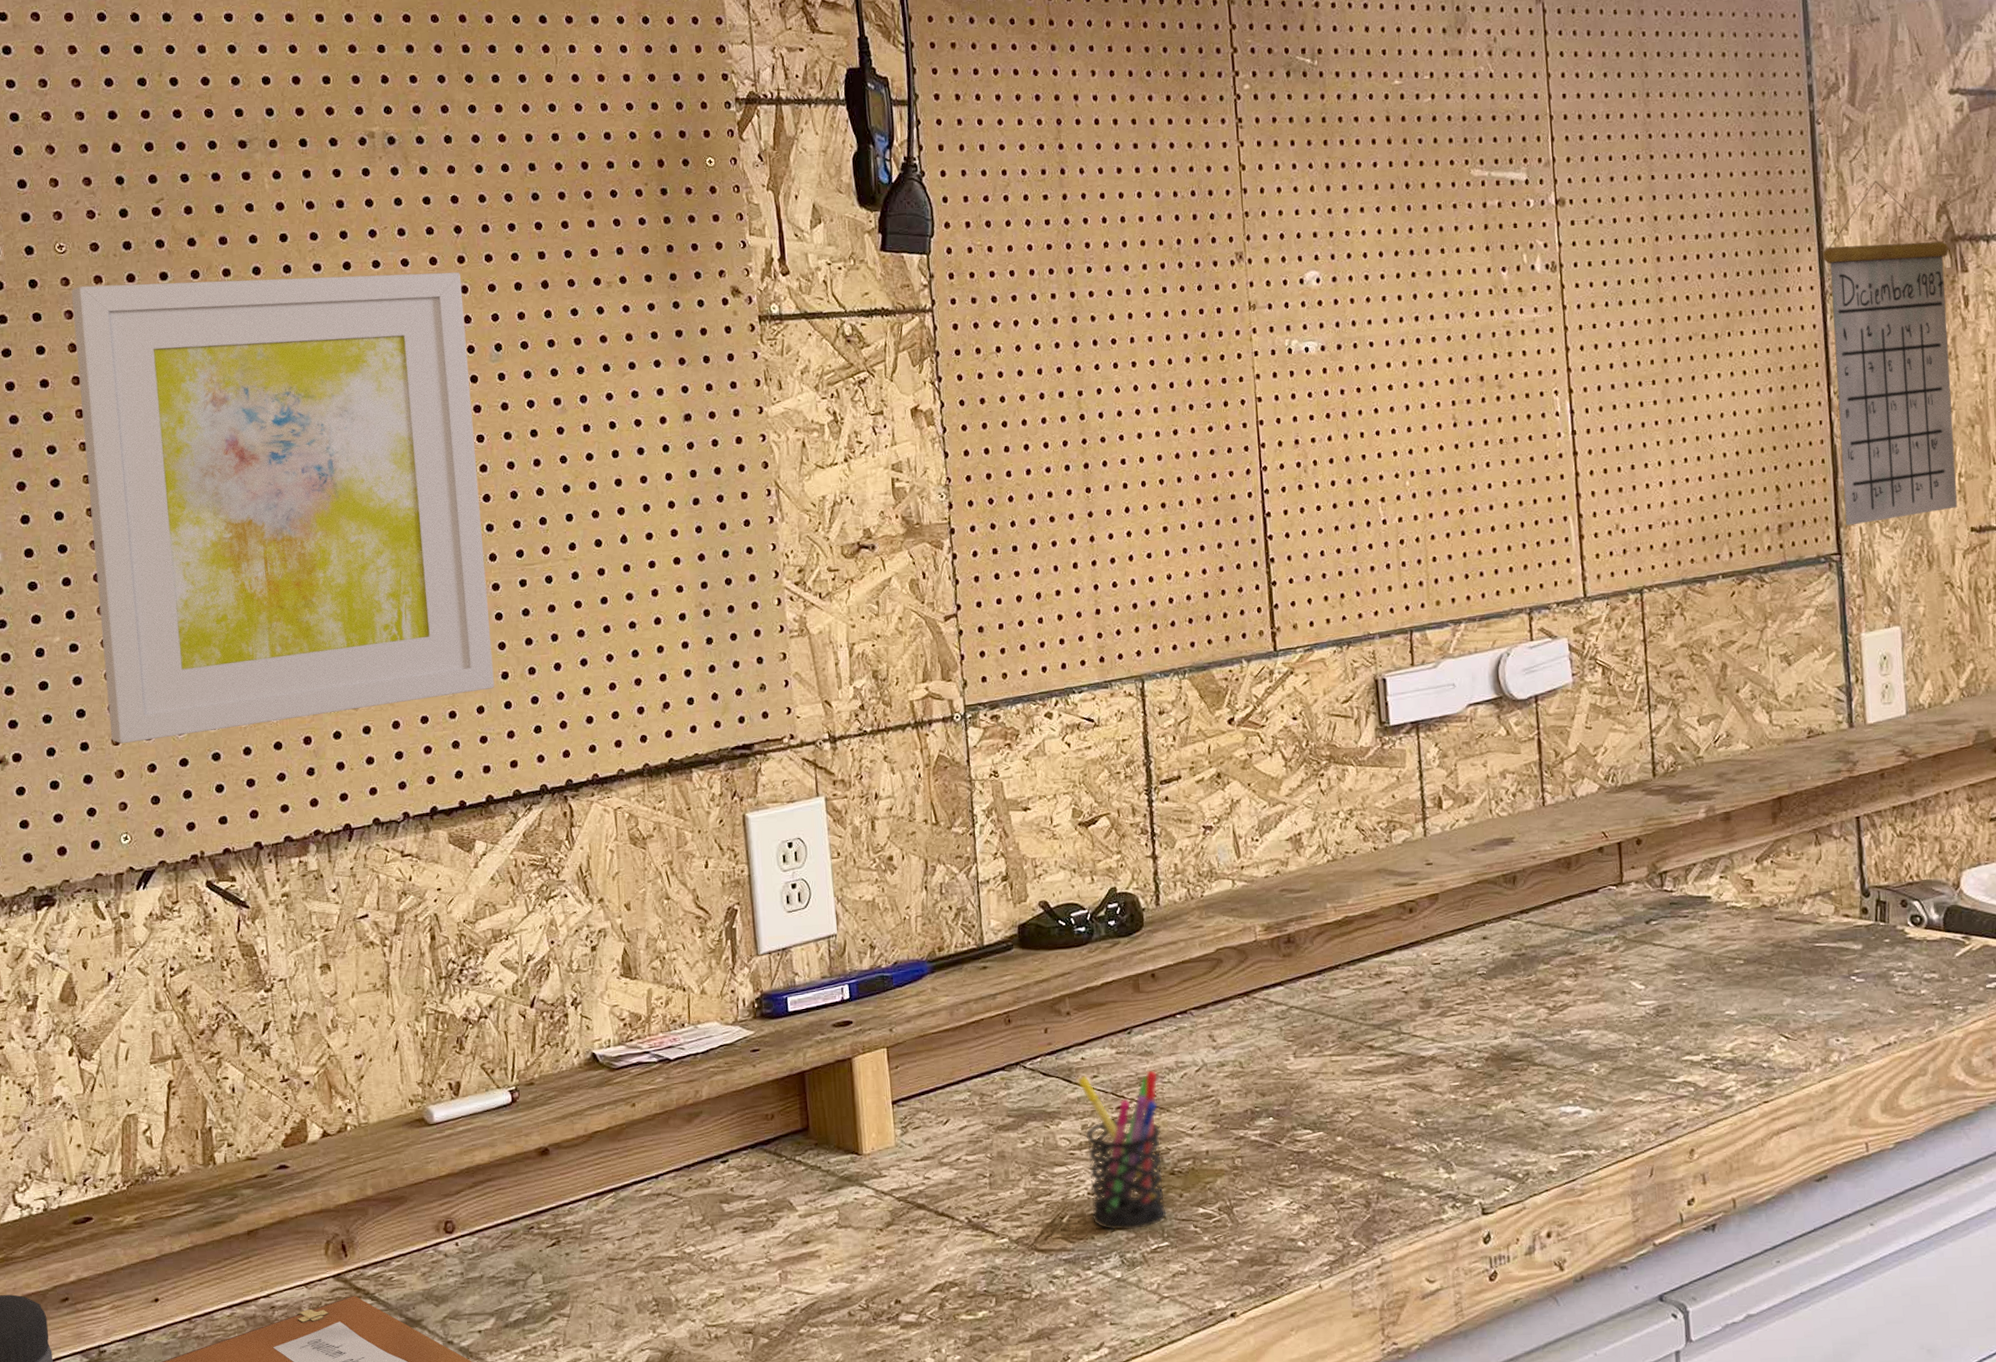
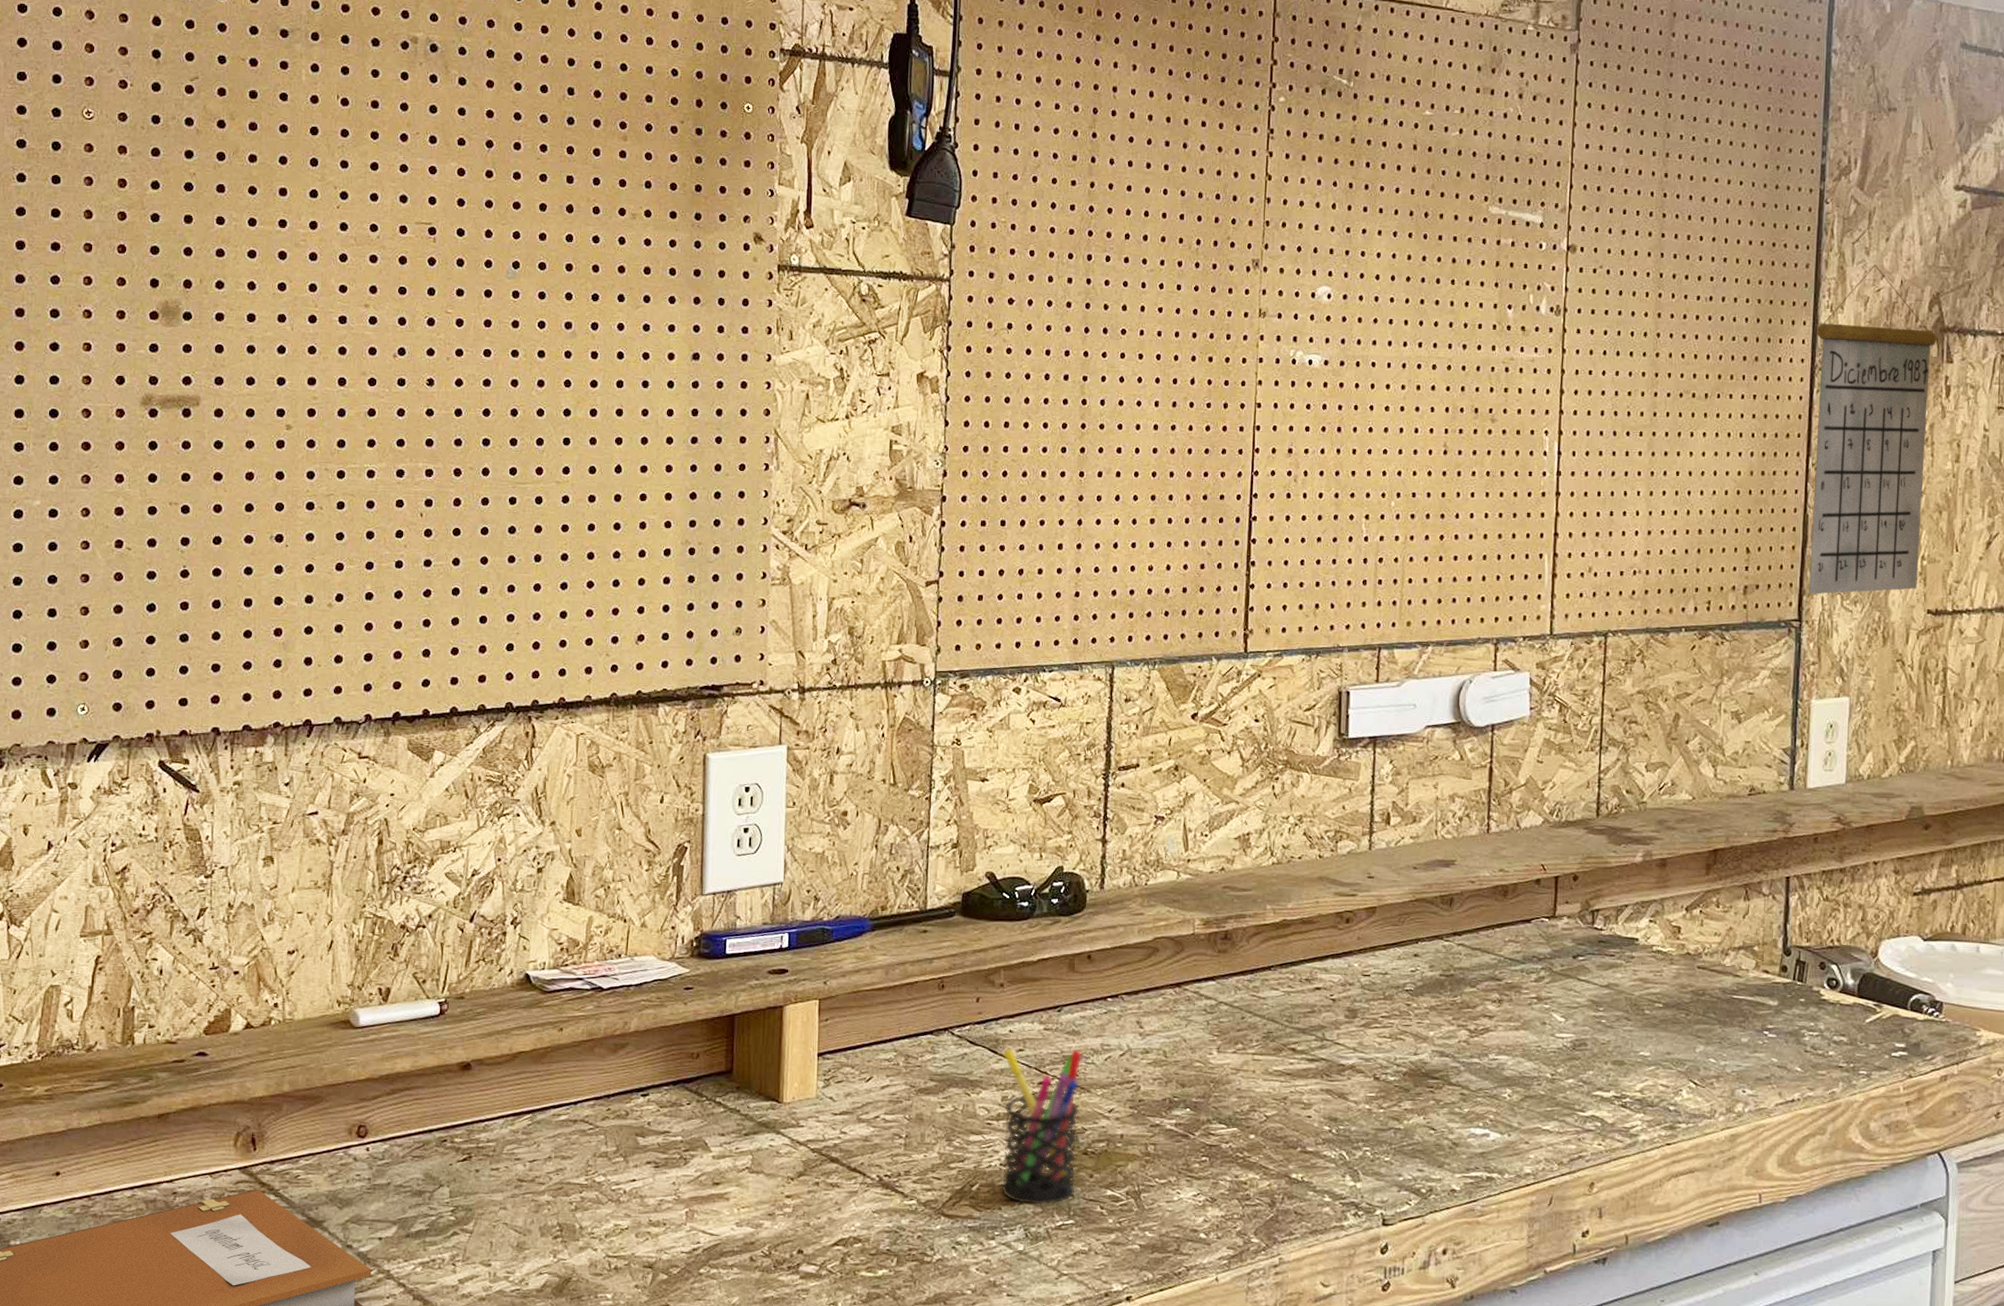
wall art: present [71,272,495,744] -> none [80,154,487,615]

